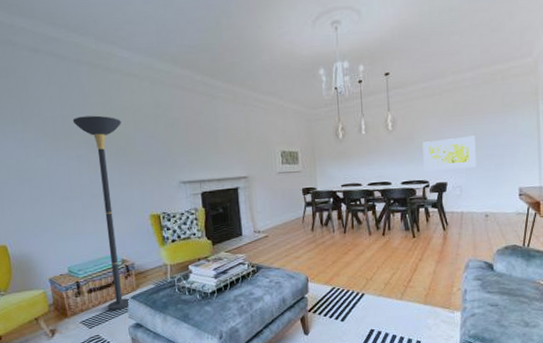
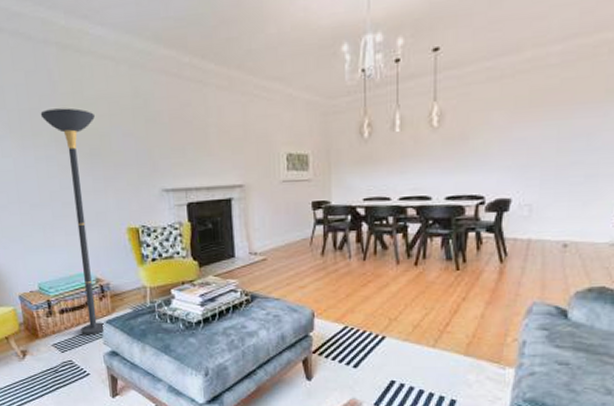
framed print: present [422,135,476,171] -> none [479,135,559,183]

